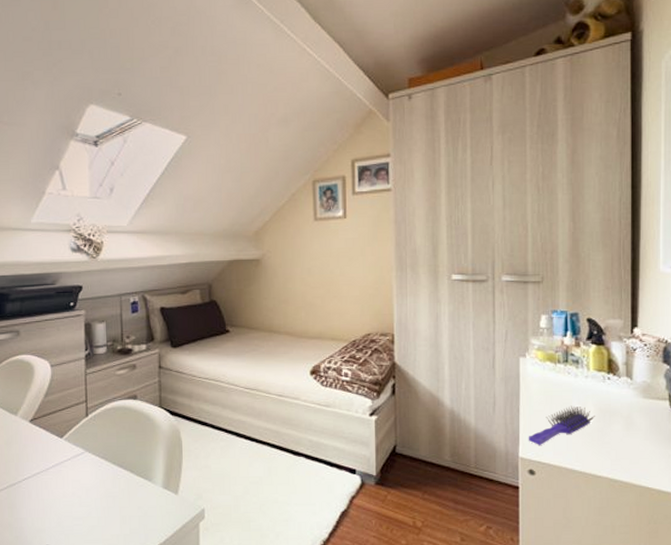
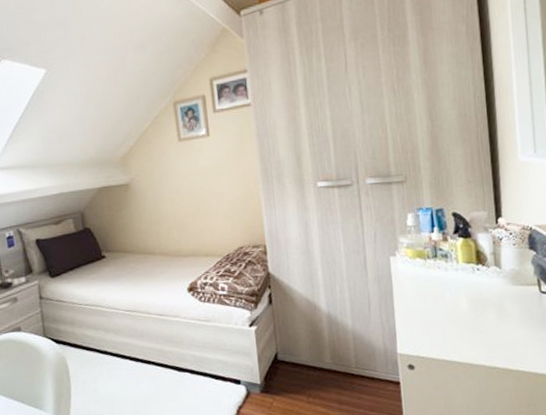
hairbrush: present [528,406,595,445] -> none [404,299,468,340]

